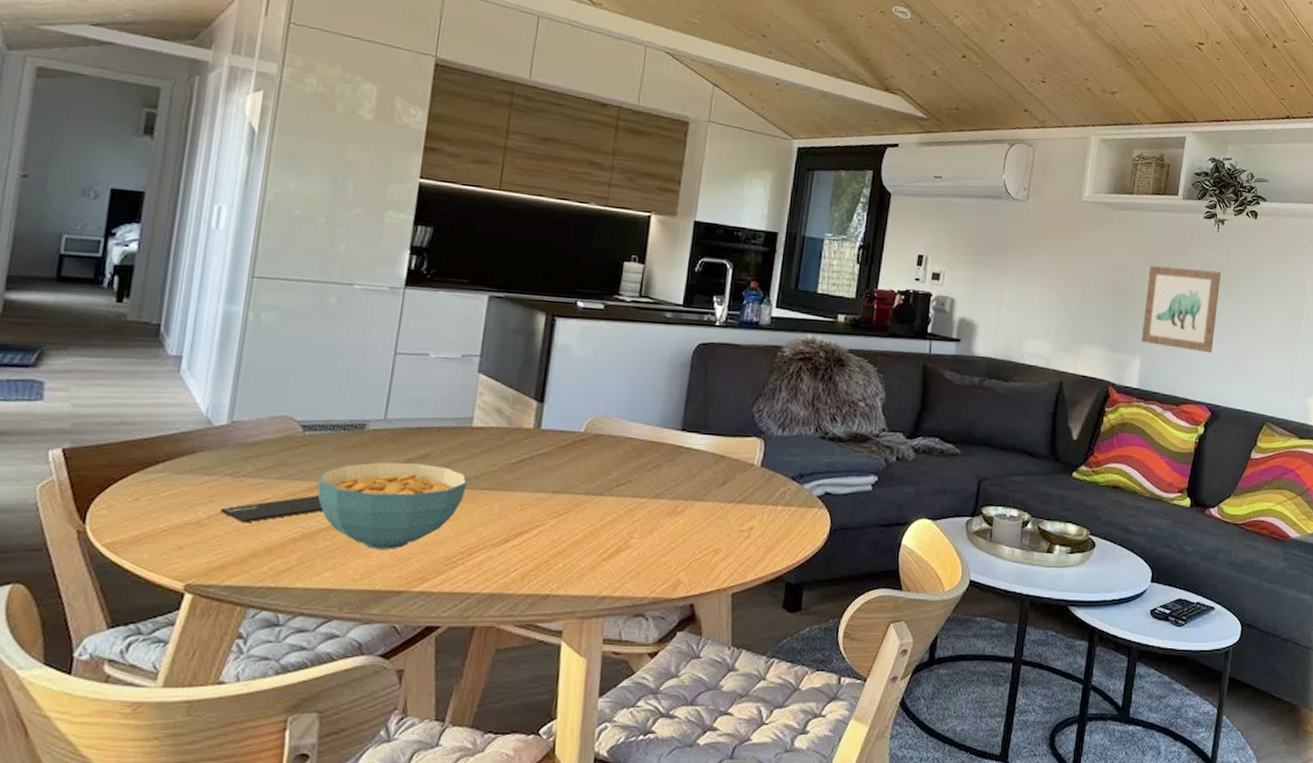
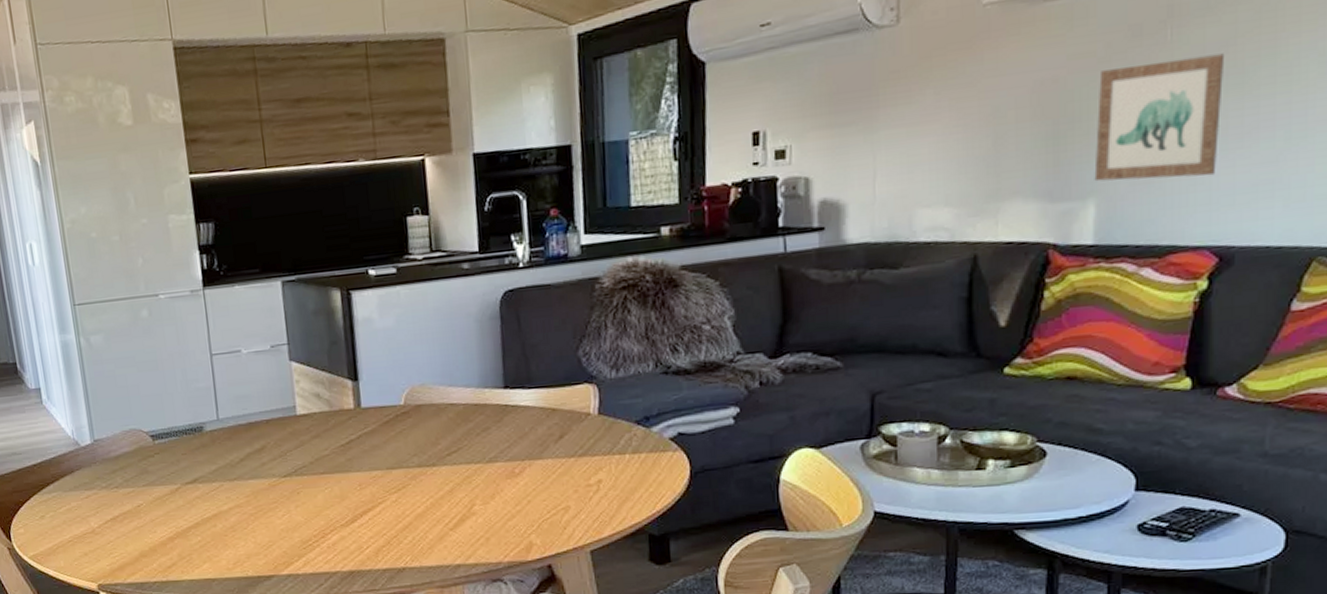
smartphone: present [219,495,323,523] -> none [106,497,188,528]
cereal bowl: present [317,462,467,549] -> none [177,456,305,540]

